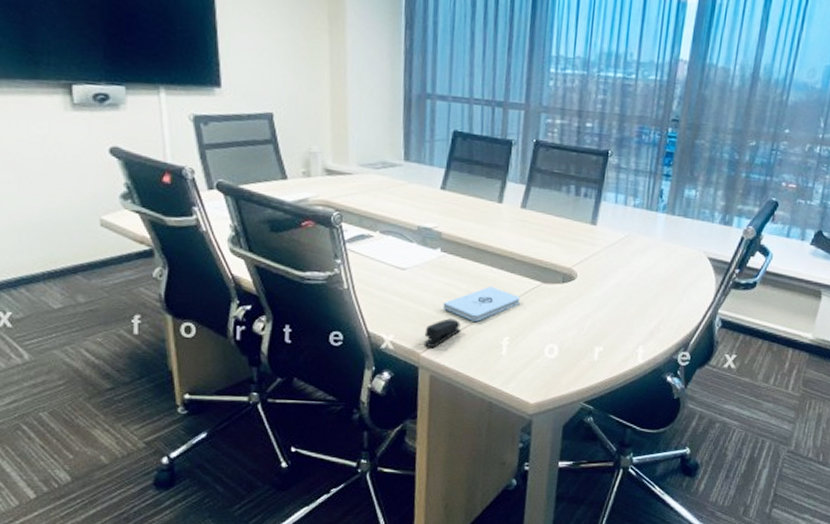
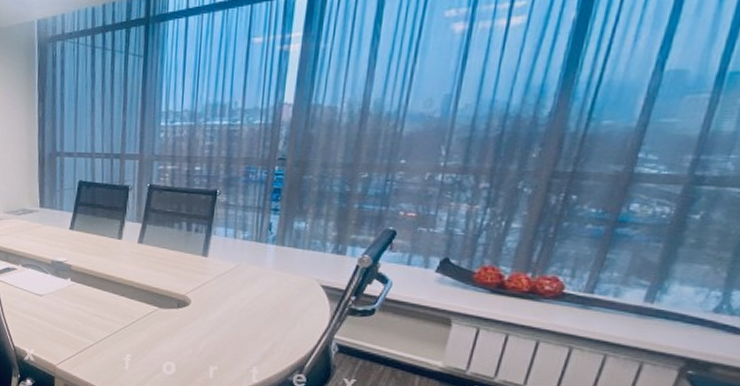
stapler: present [424,318,461,347] -> none [58,337,89,361]
notepad: present [442,286,520,322] -> none [73,310,139,340]

